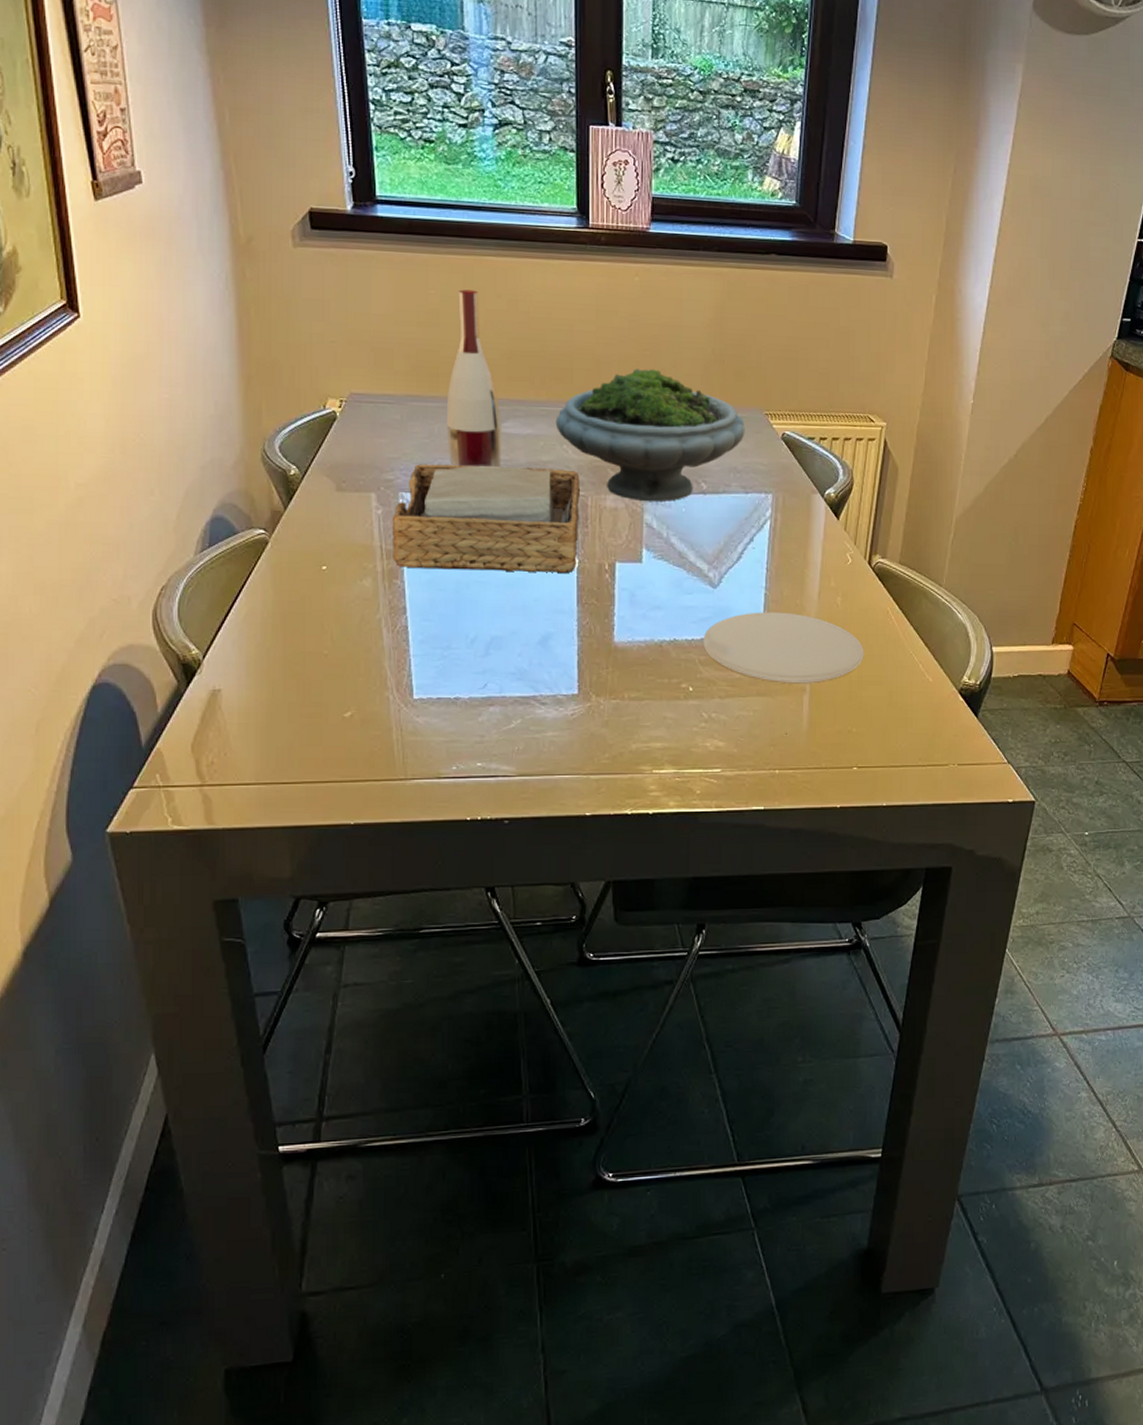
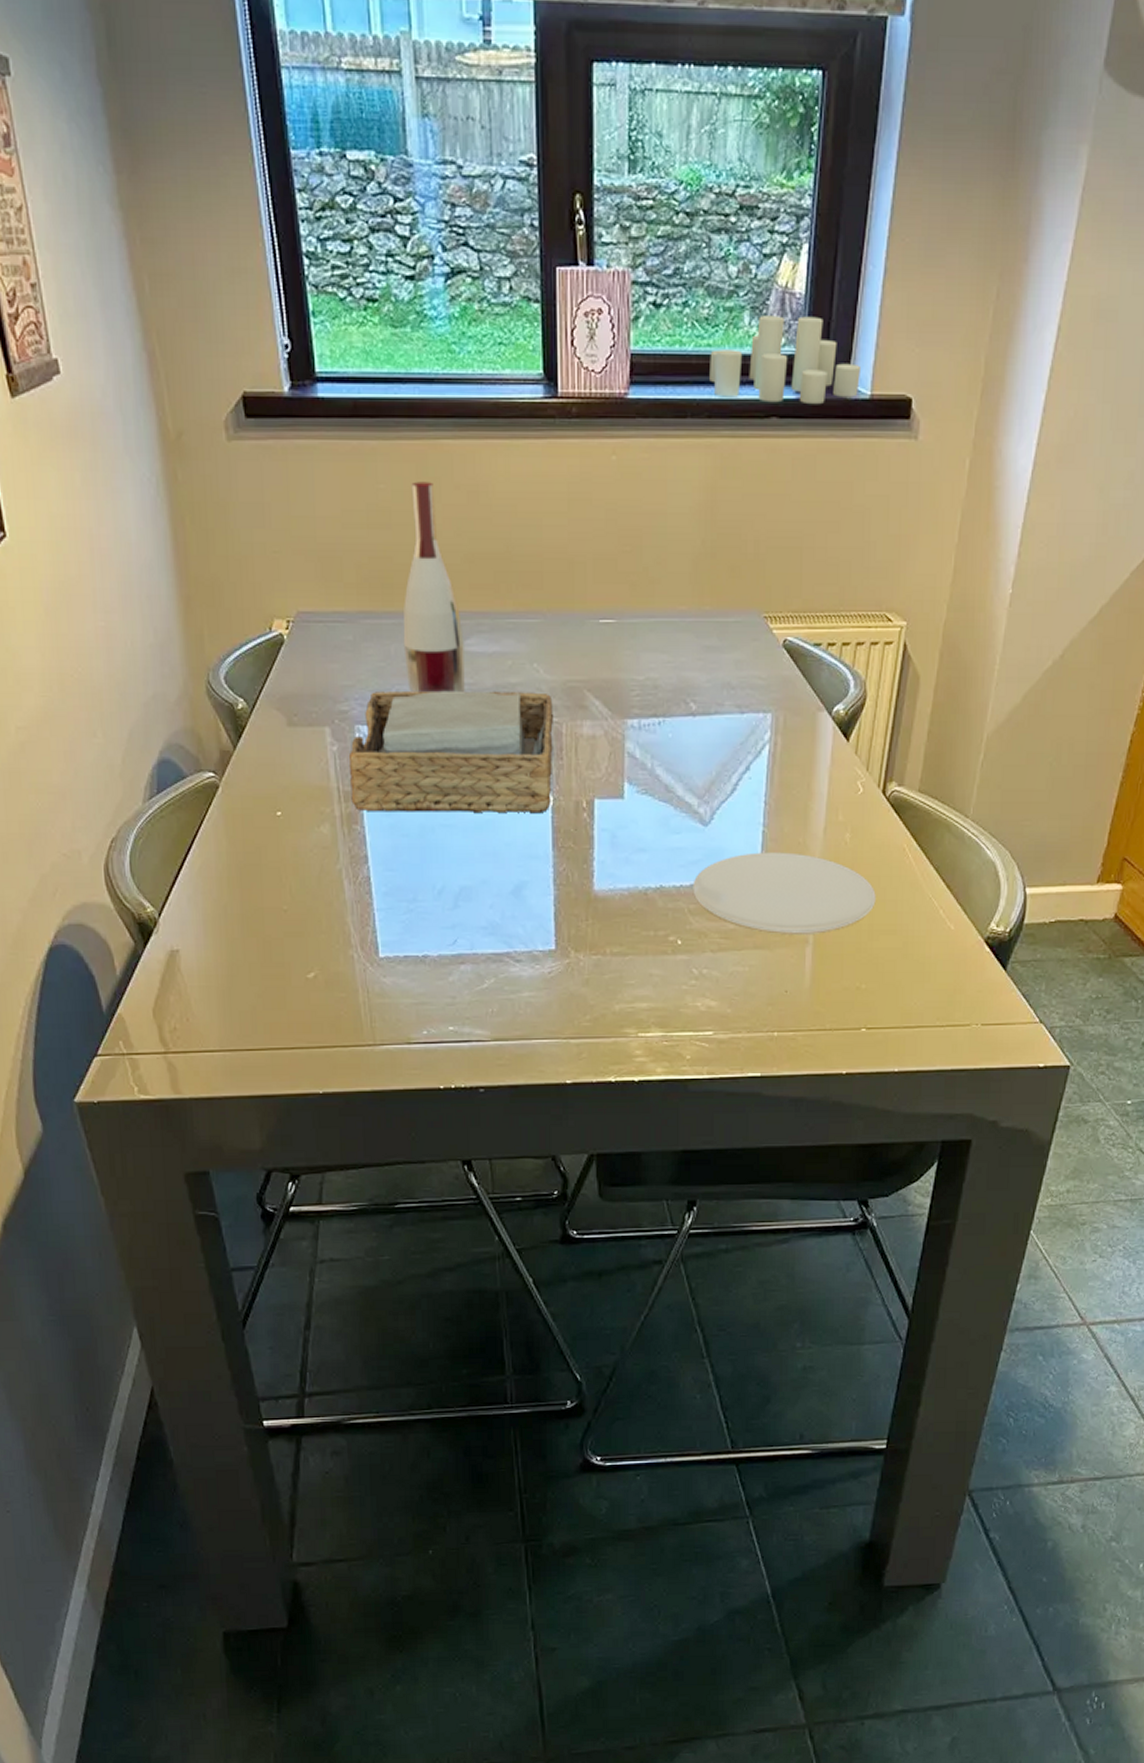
planter: present [555,368,745,502] -> none [524,568,741,726]
candle: none [719,174,846,246] -> present [710,316,862,405]

